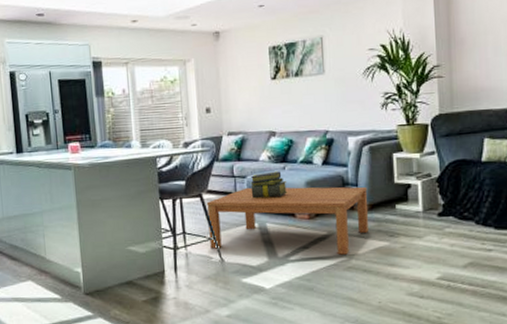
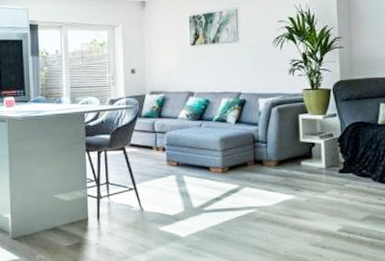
coffee table: present [206,186,368,255] -> none [128,142,276,207]
stack of books: present [250,171,288,198] -> none [169,128,204,153]

